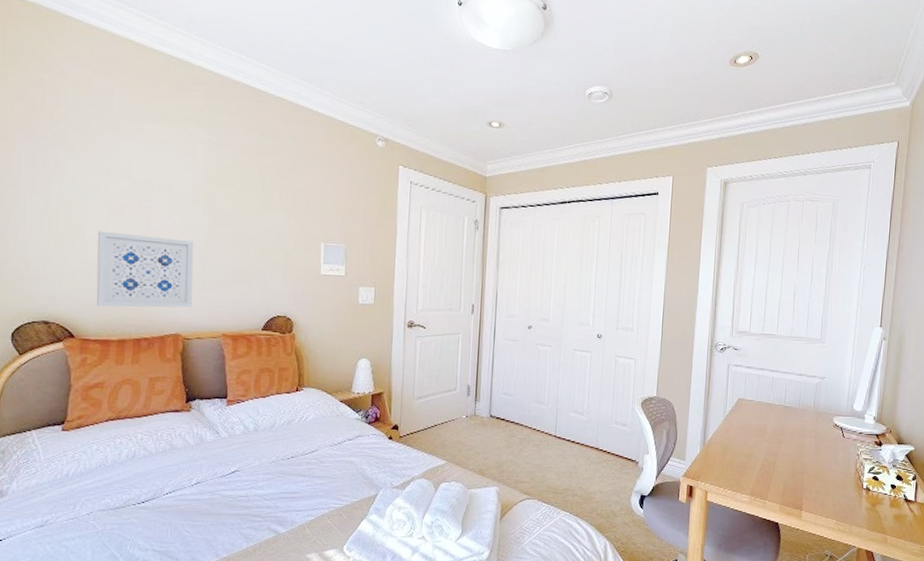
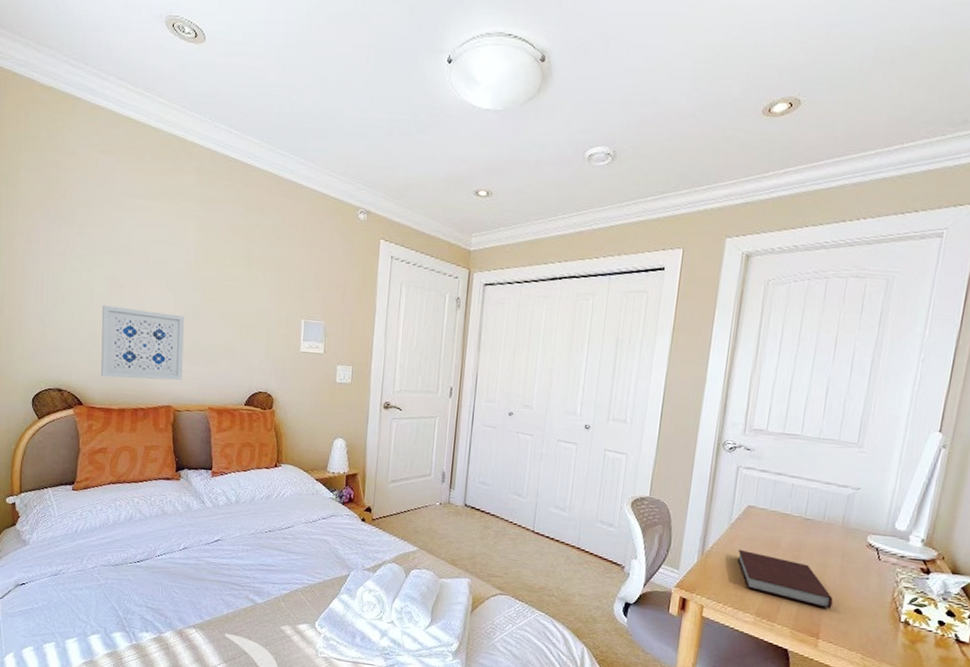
notebook: none [732,437,811,483] -> present [737,549,833,609]

